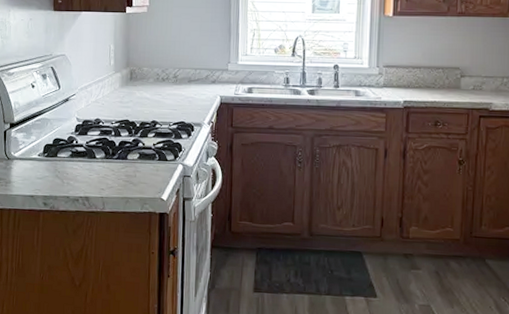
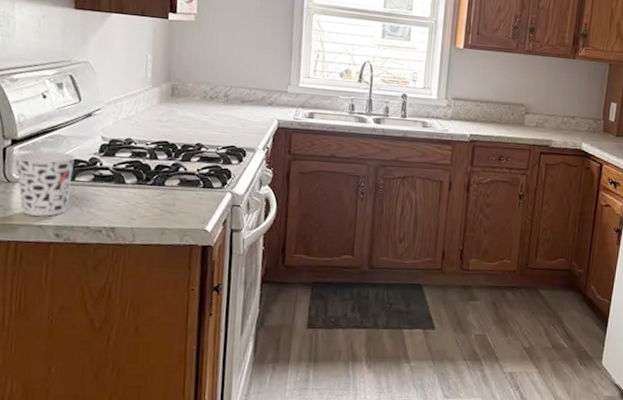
cup: none [11,132,58,188] -> present [13,150,76,217]

